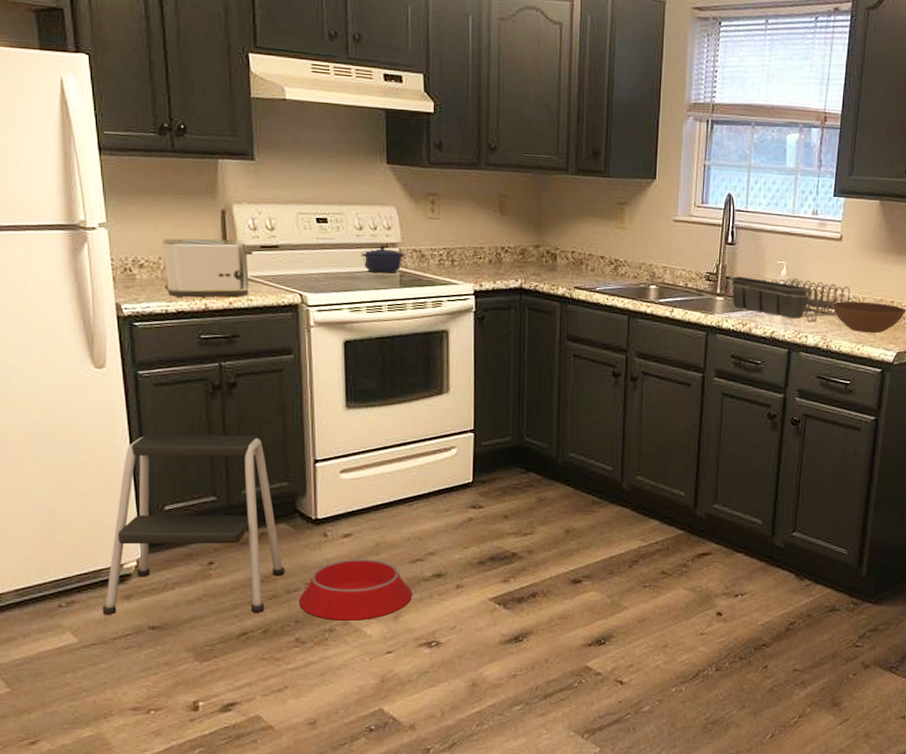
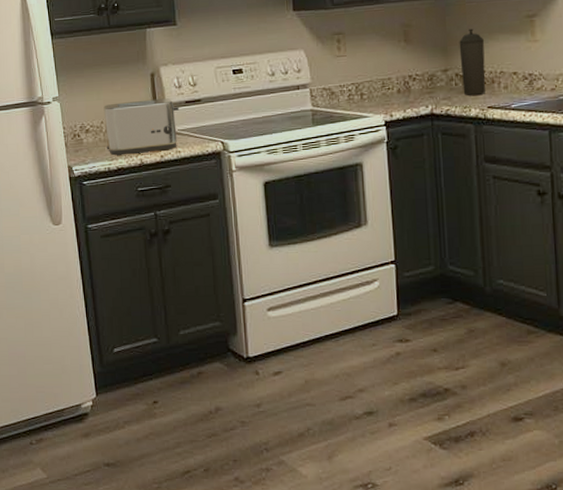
step stool: present [102,433,285,615] -> none [65,278,222,452]
pet bowl: present [298,558,412,621] -> none [235,396,345,460]
cooking pot: present [359,244,406,273] -> none [273,87,317,115]
canister: none [552,207,577,275] -> present [459,28,486,96]

